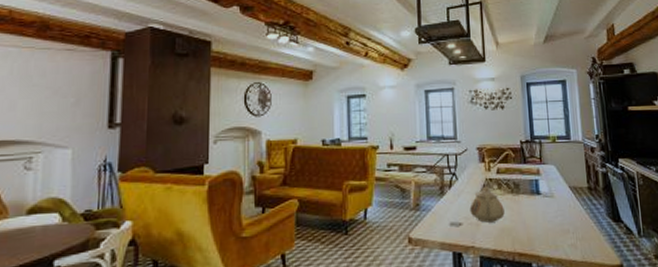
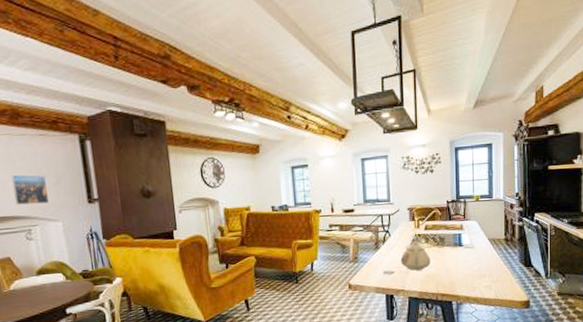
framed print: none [21,92,64,127] -> present [11,174,49,205]

